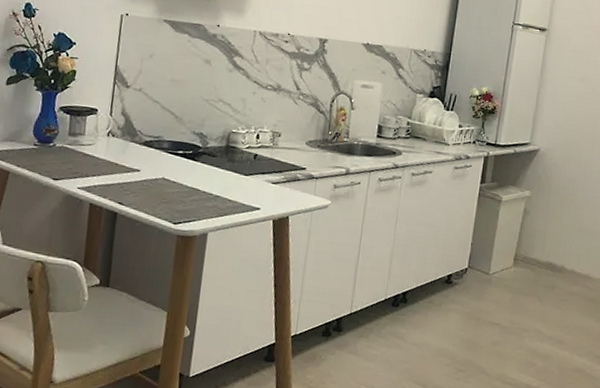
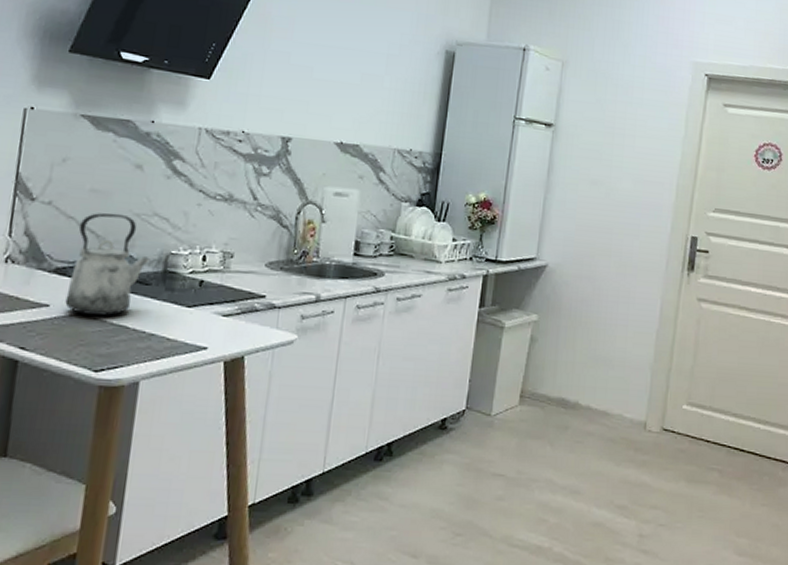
kettle: none [152,98,217,181] -> present [65,213,151,316]

